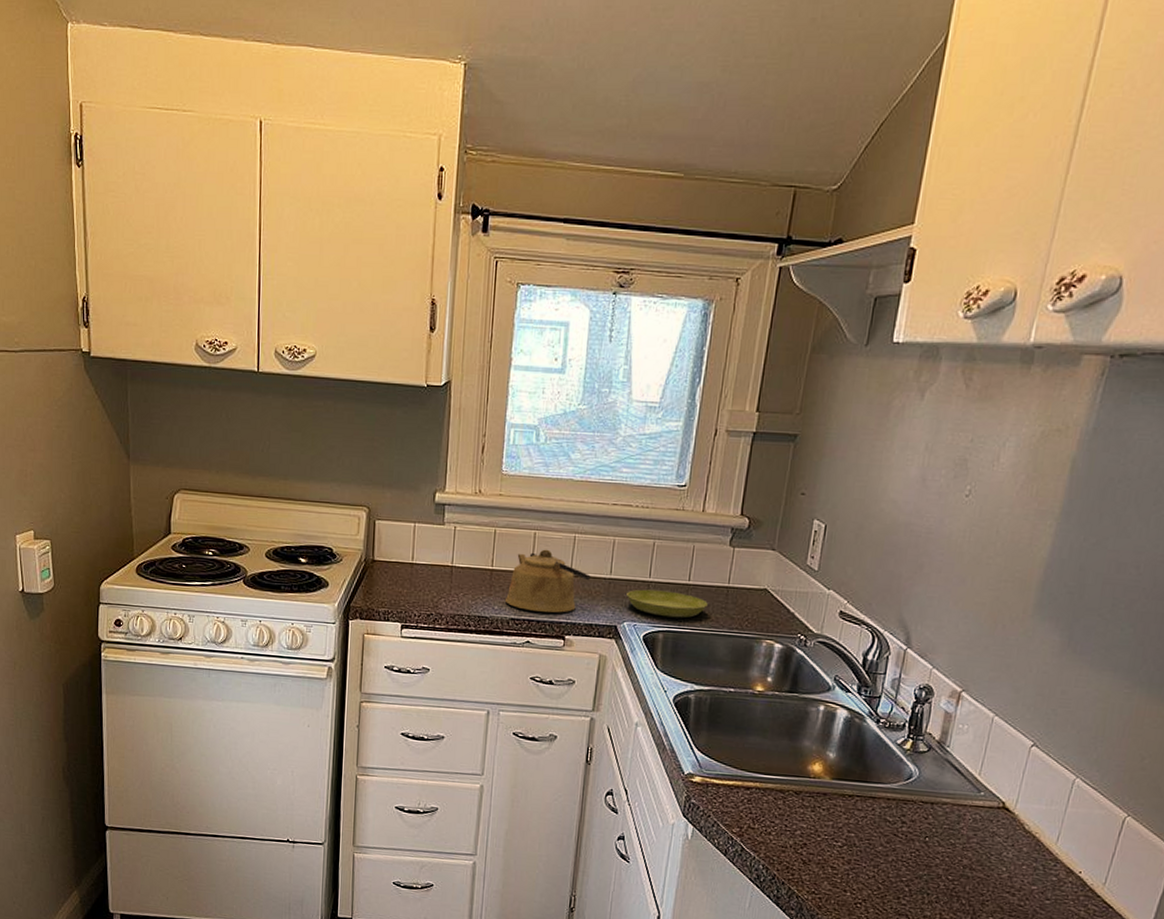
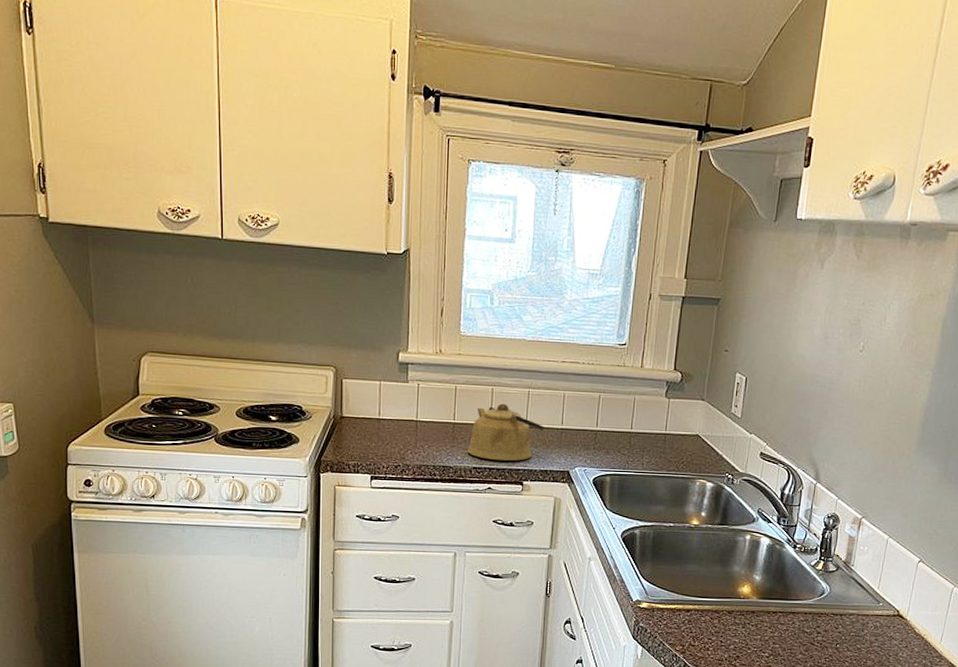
saucer: present [626,589,708,618] -> none [577,437,648,463]

